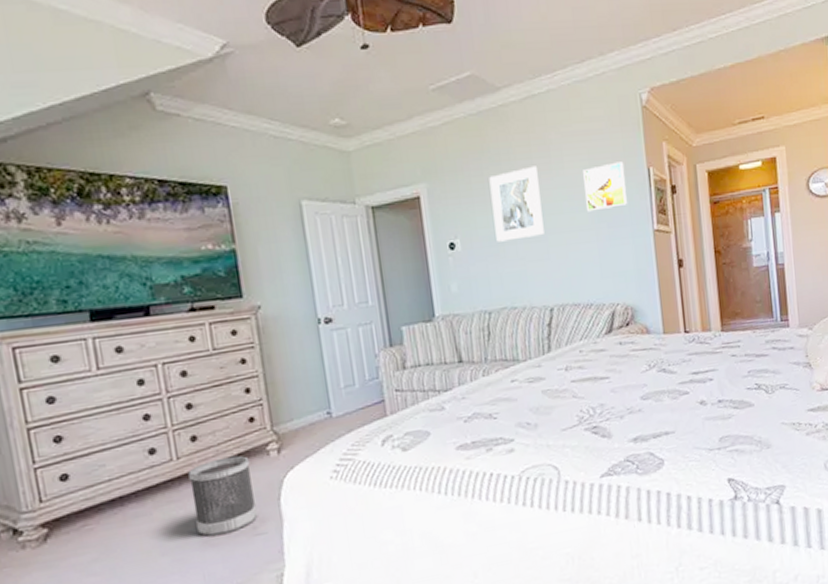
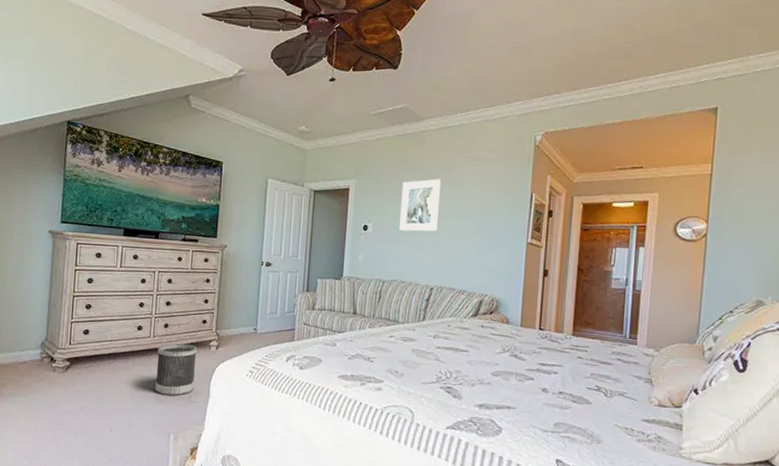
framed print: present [583,161,627,212] -> none [475,185,512,220]

